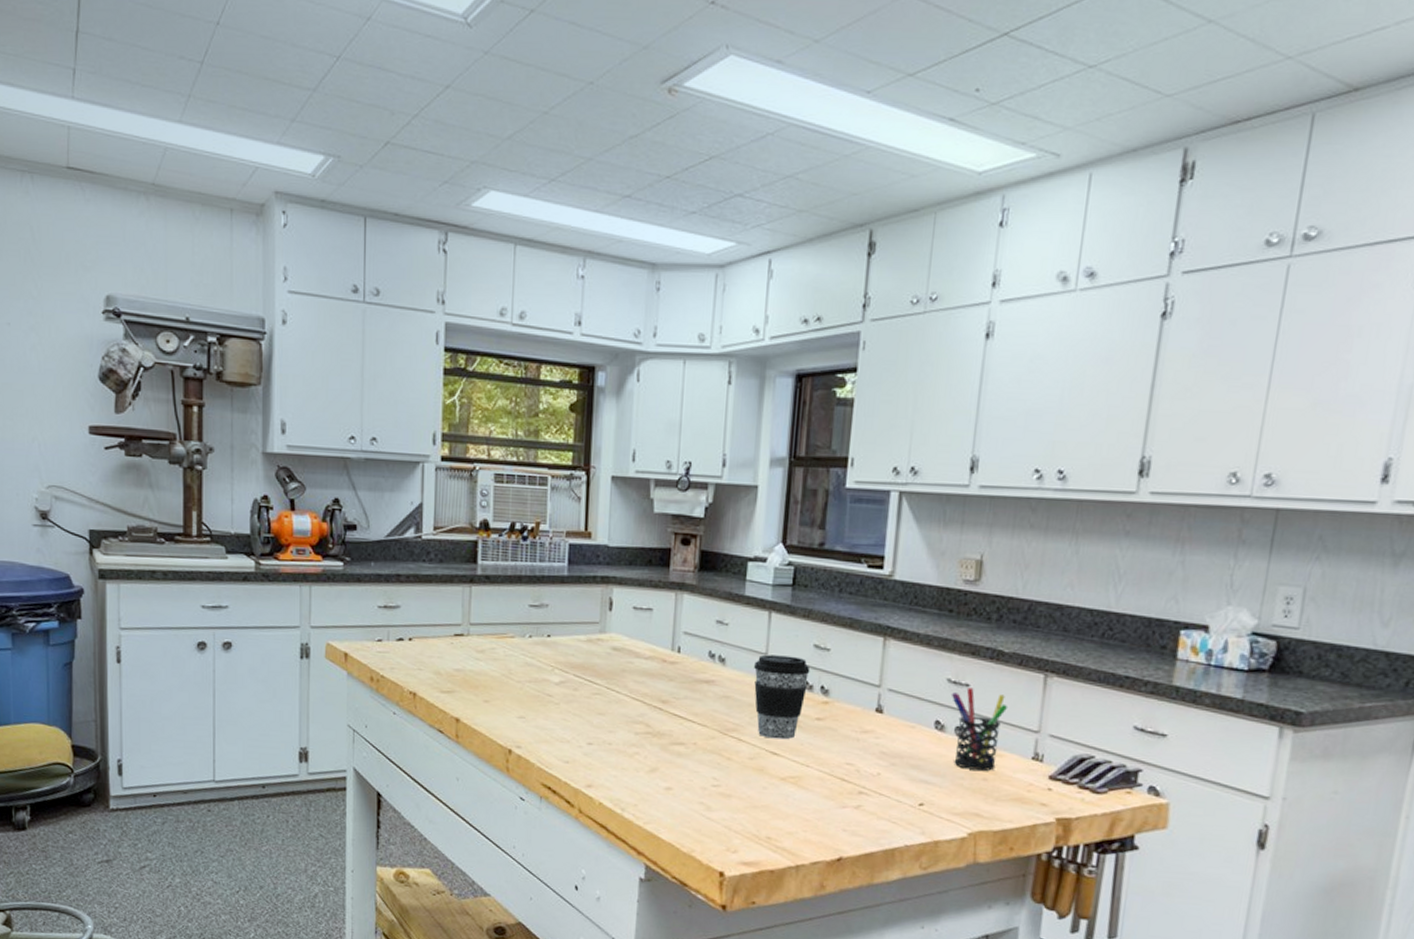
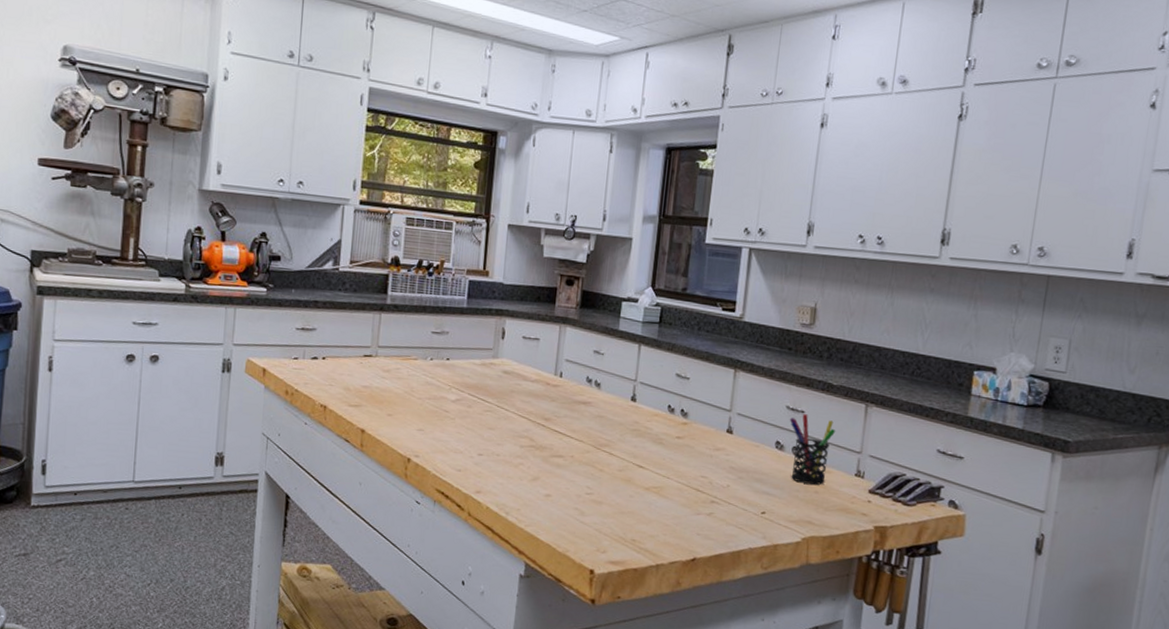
coffee cup: present [754,654,810,740] -> none [624,381,673,455]

